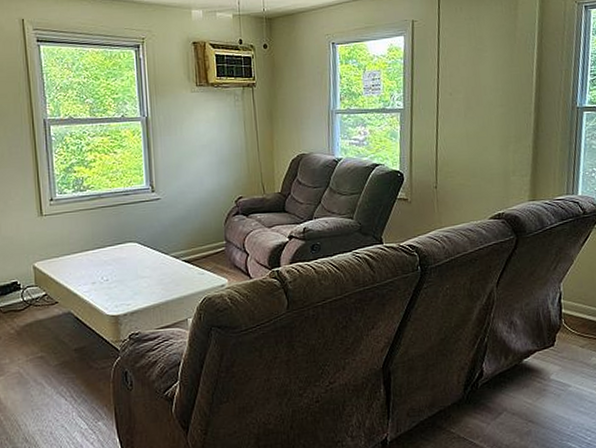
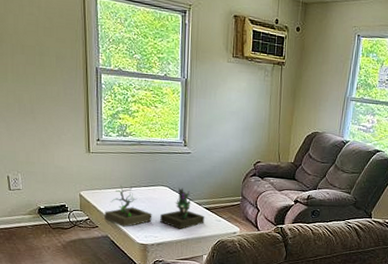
plant: none [64,240,185,298] -> present [104,185,205,229]

